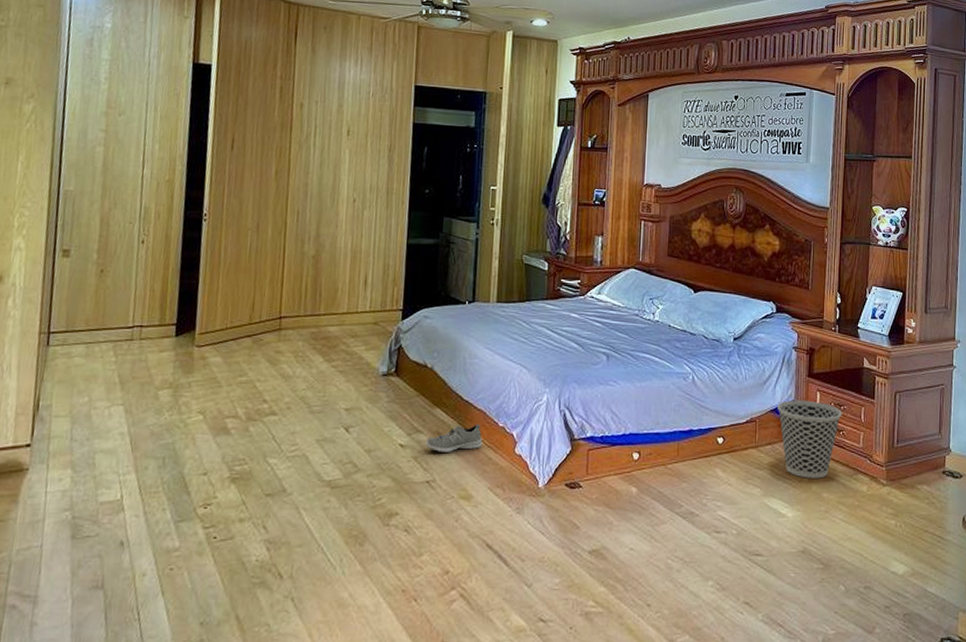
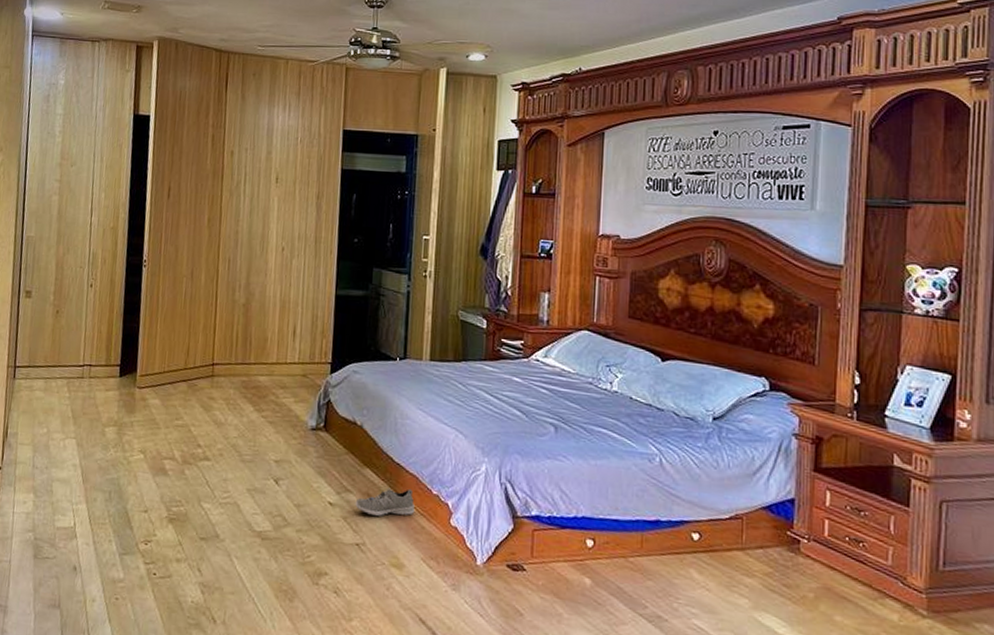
wastebasket: present [778,400,842,479] -> none [772,497,862,598]

